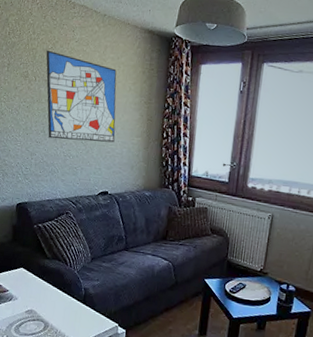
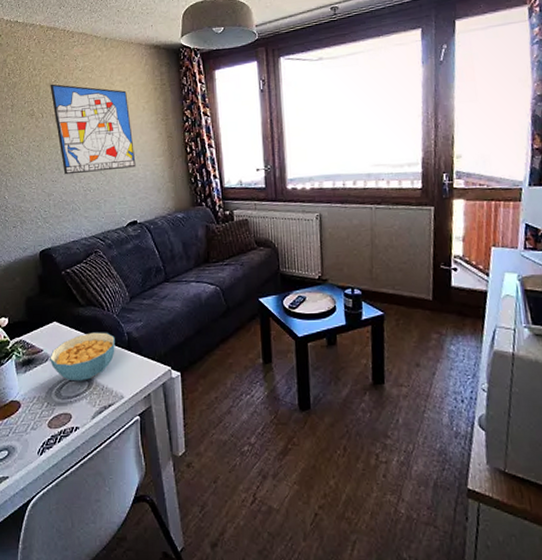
cereal bowl: none [13,282,73,323] -> present [50,332,115,381]

